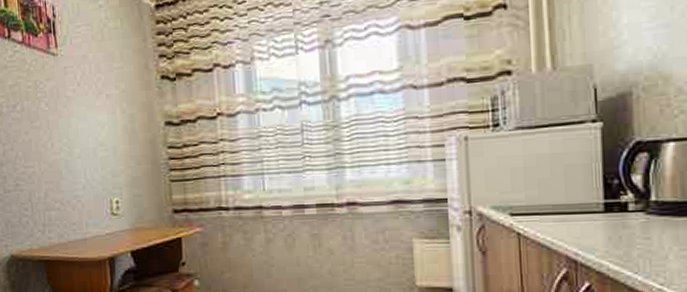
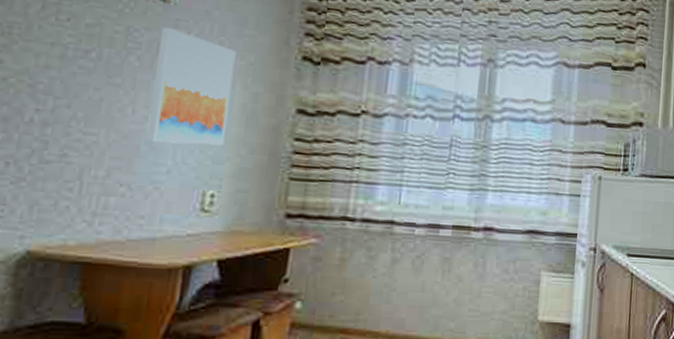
wall art: none [56,75,118,166] -> present [146,27,236,146]

